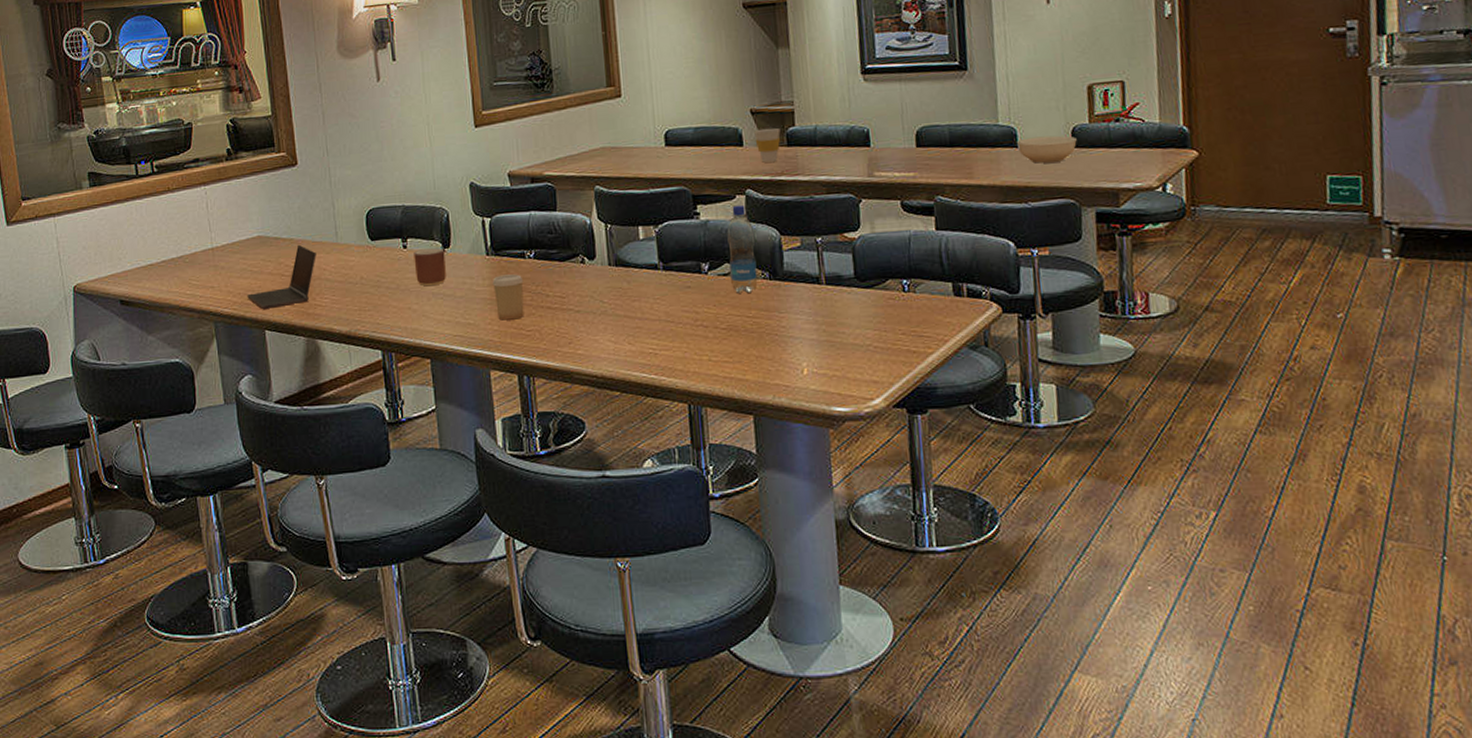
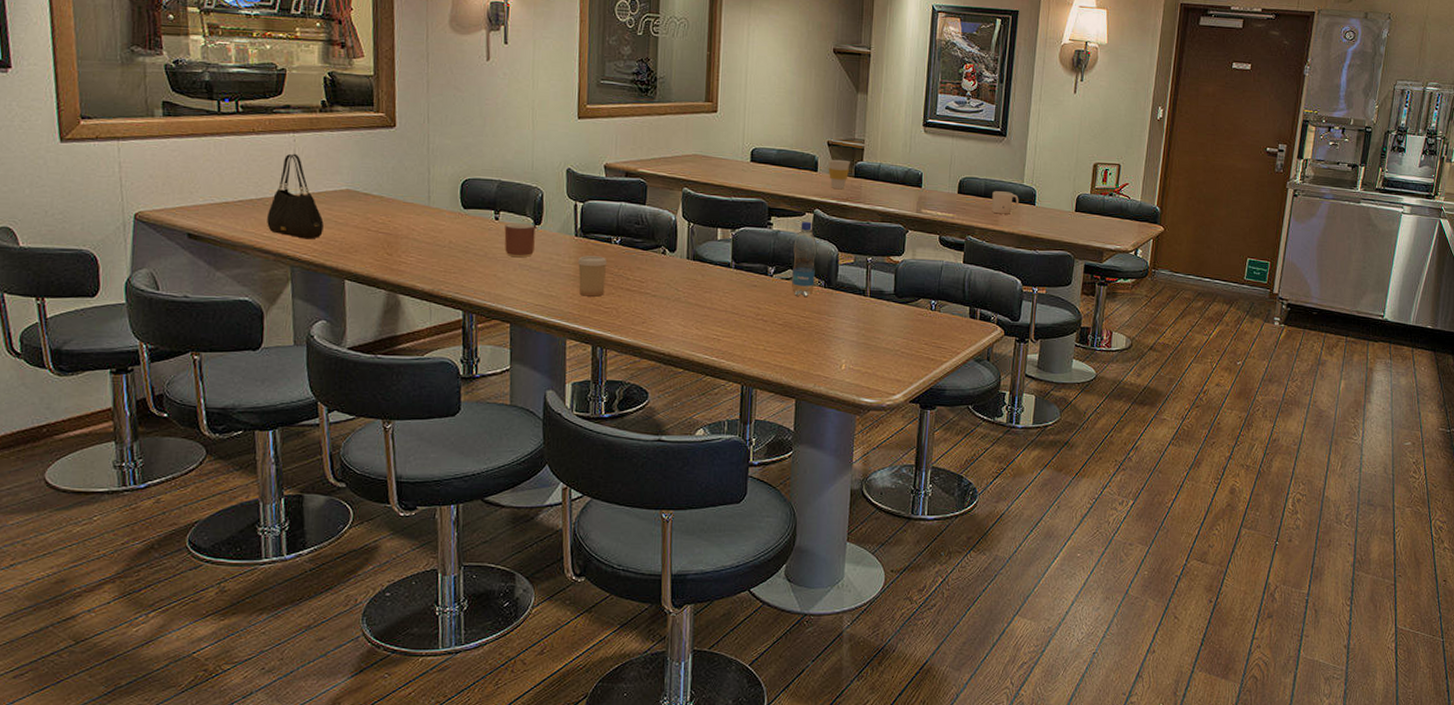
handbag: none [188,206,240,293] -> present [267,153,324,239]
laptop computer: present [247,244,316,309] -> none [329,203,406,260]
mug: none [960,136,997,165] -> present [992,191,1019,214]
bowl: present [1016,135,1077,164] -> none [1034,198,1079,222]

